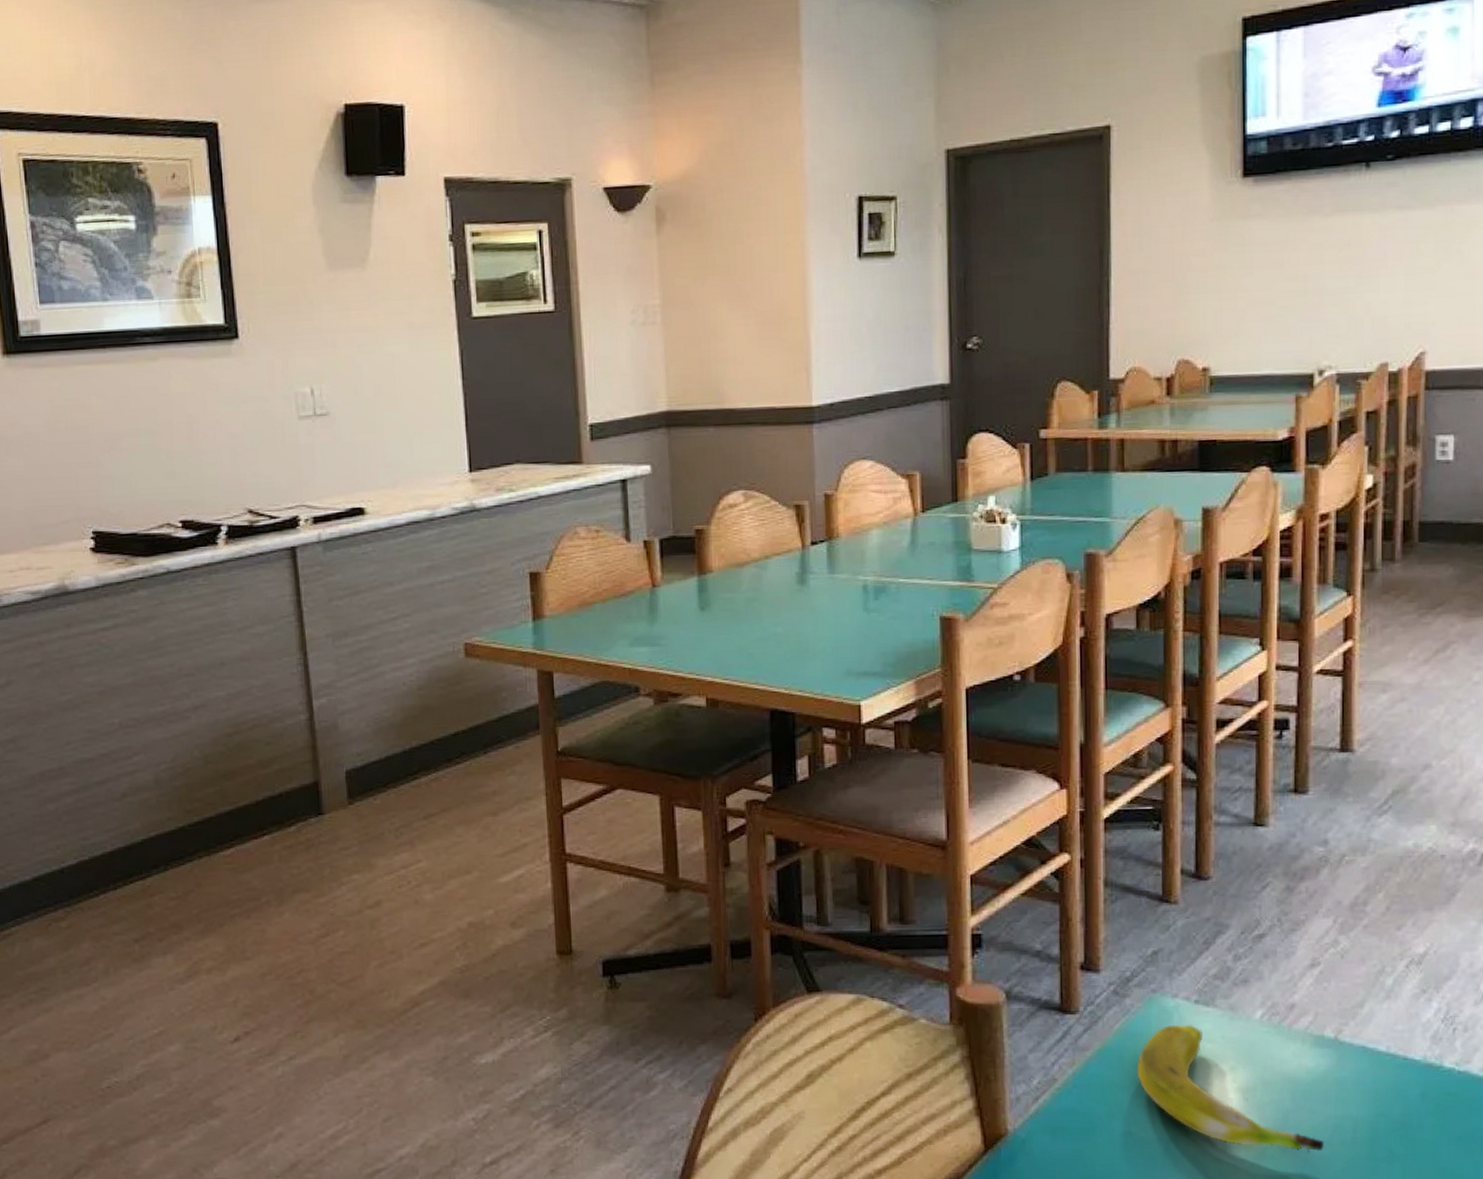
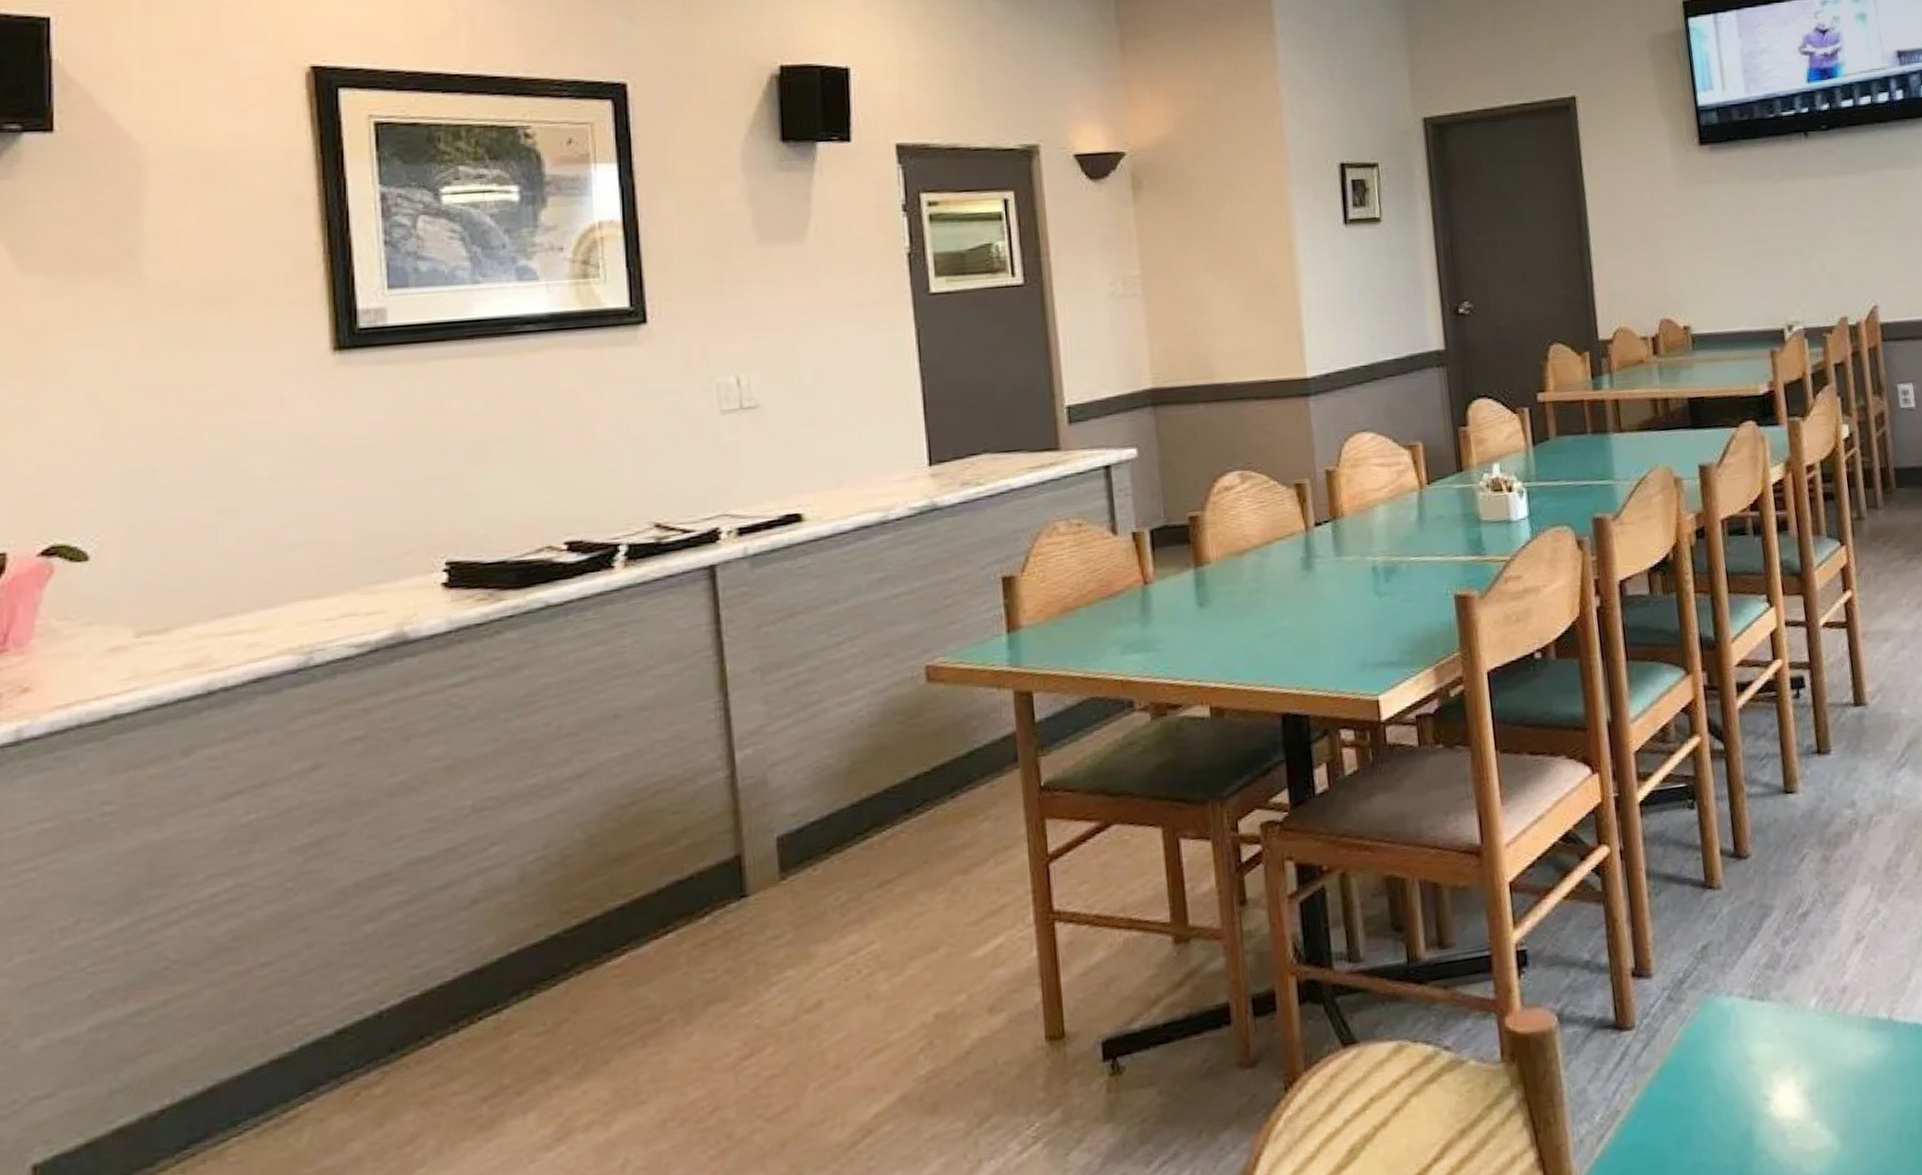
banana: present [1136,1024,1324,1154] -> none [1700,1024,1894,1159]

